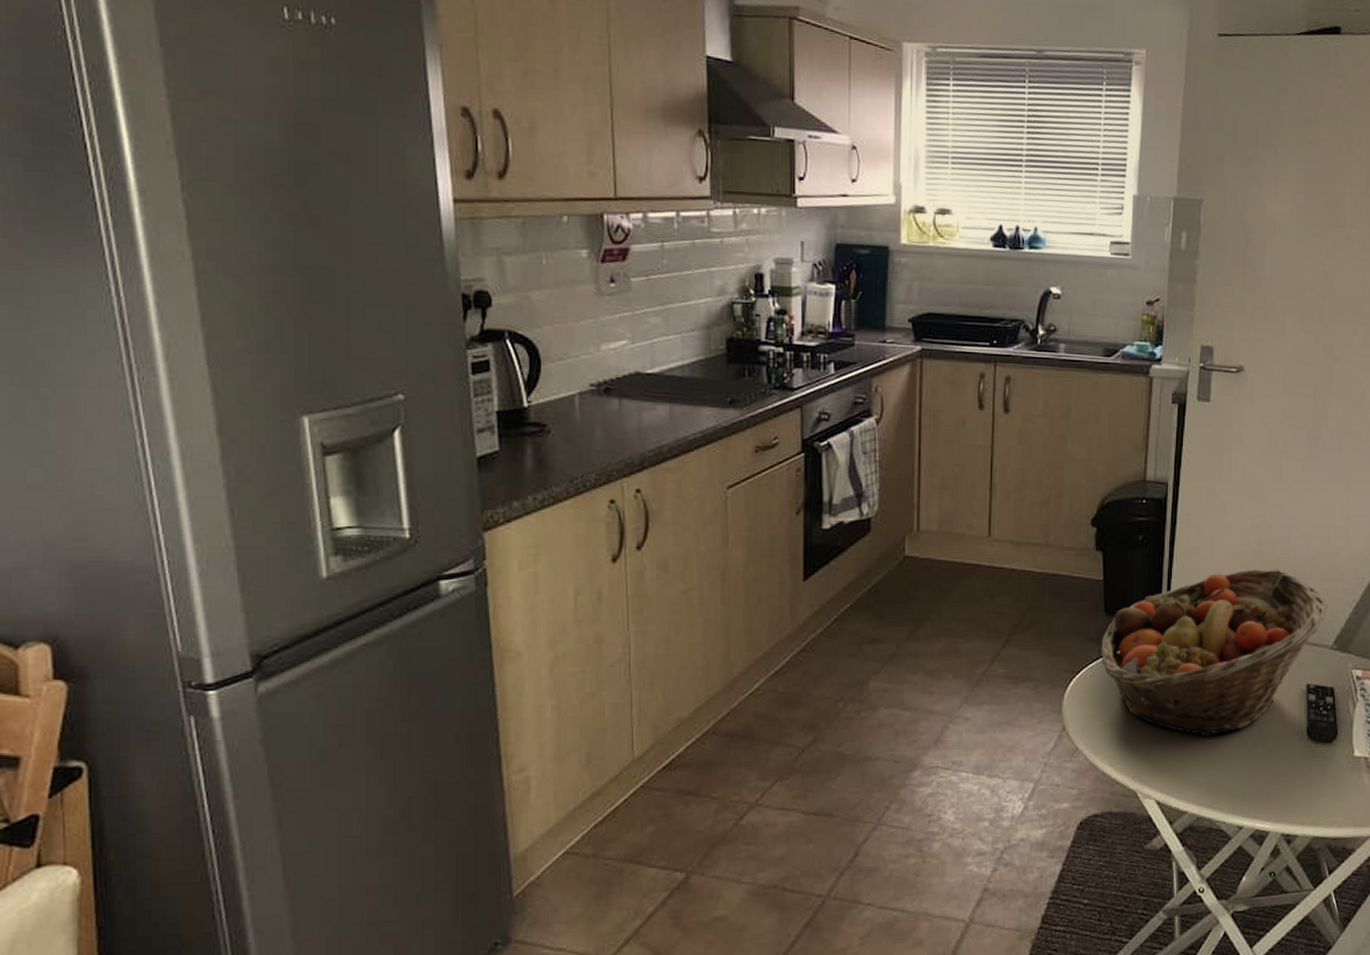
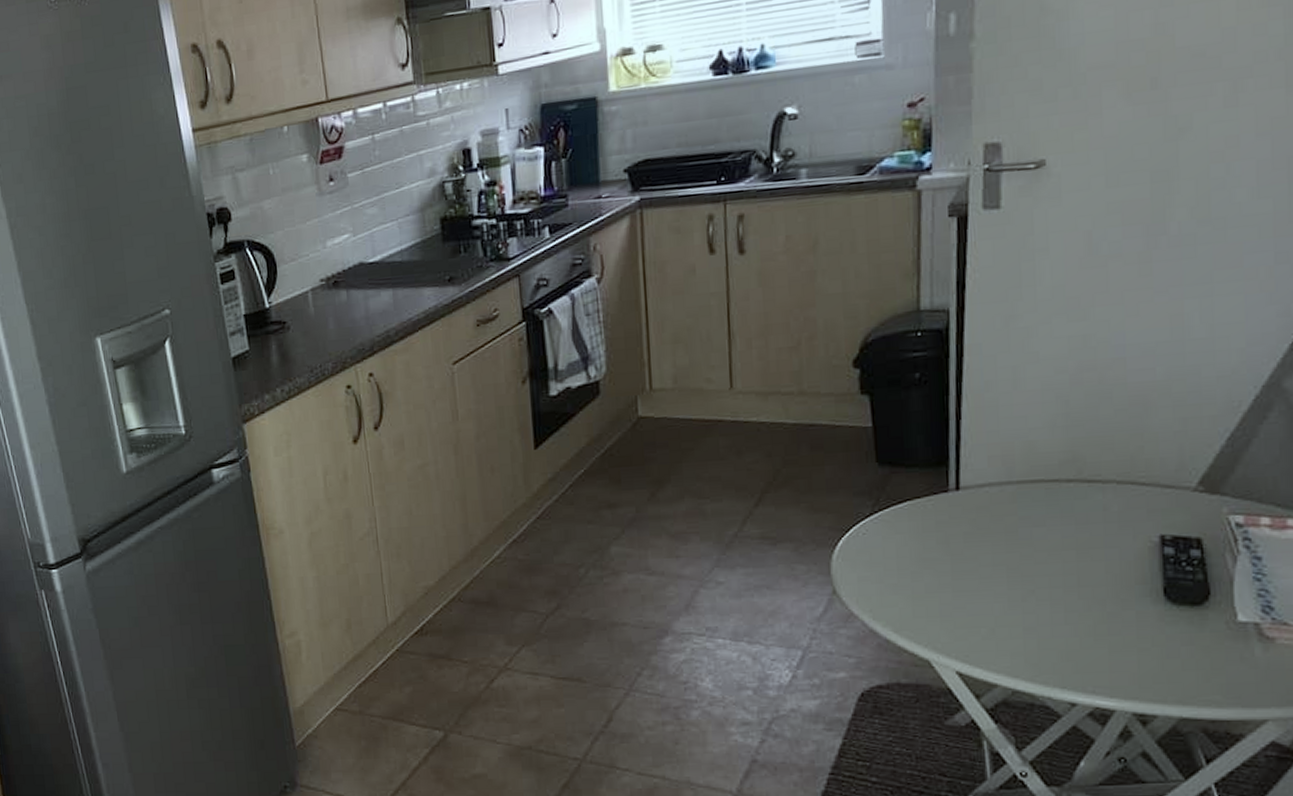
fruit basket: present [1101,569,1328,737] -> none [874,398,1187,600]

